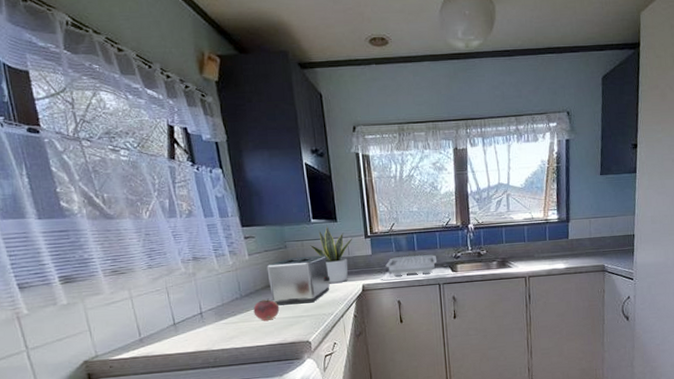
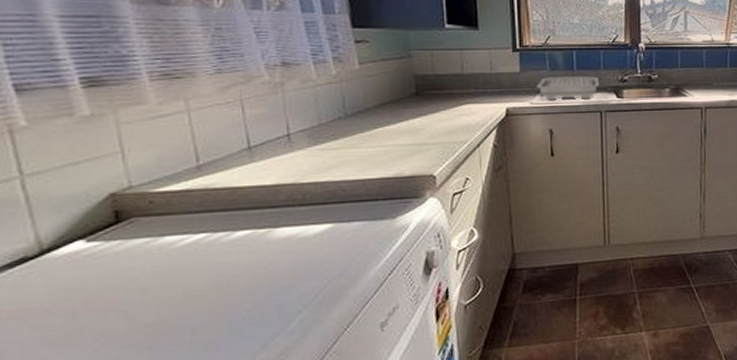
fruit: present [253,298,280,321] -> none [361,119,397,148]
toaster: present [266,256,331,306] -> none [383,70,466,129]
potted plant: present [310,225,353,284] -> none [442,33,498,105]

